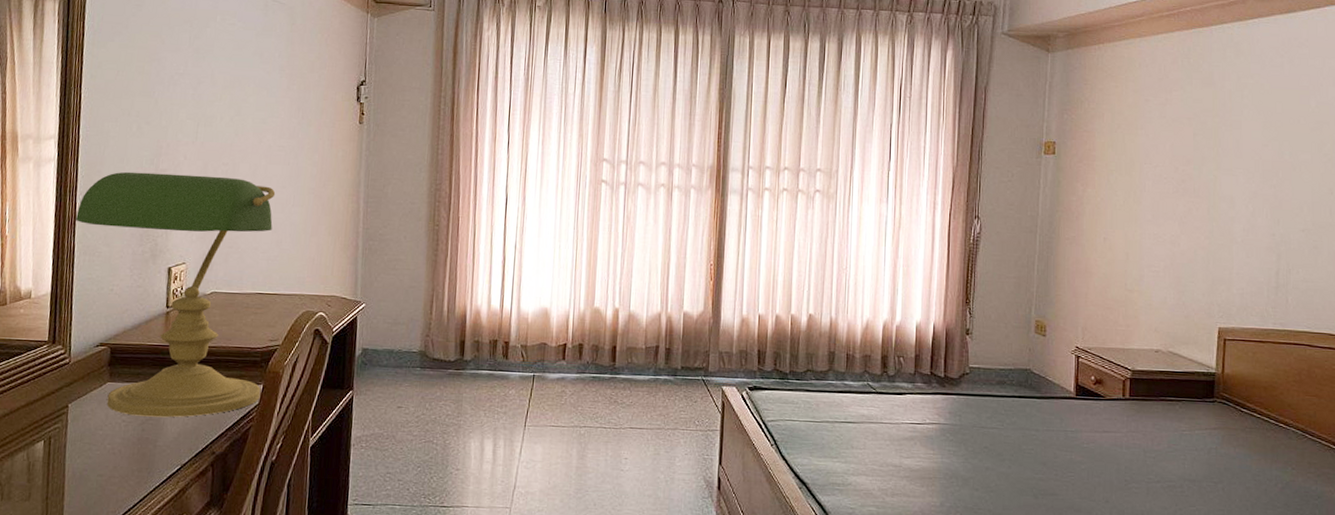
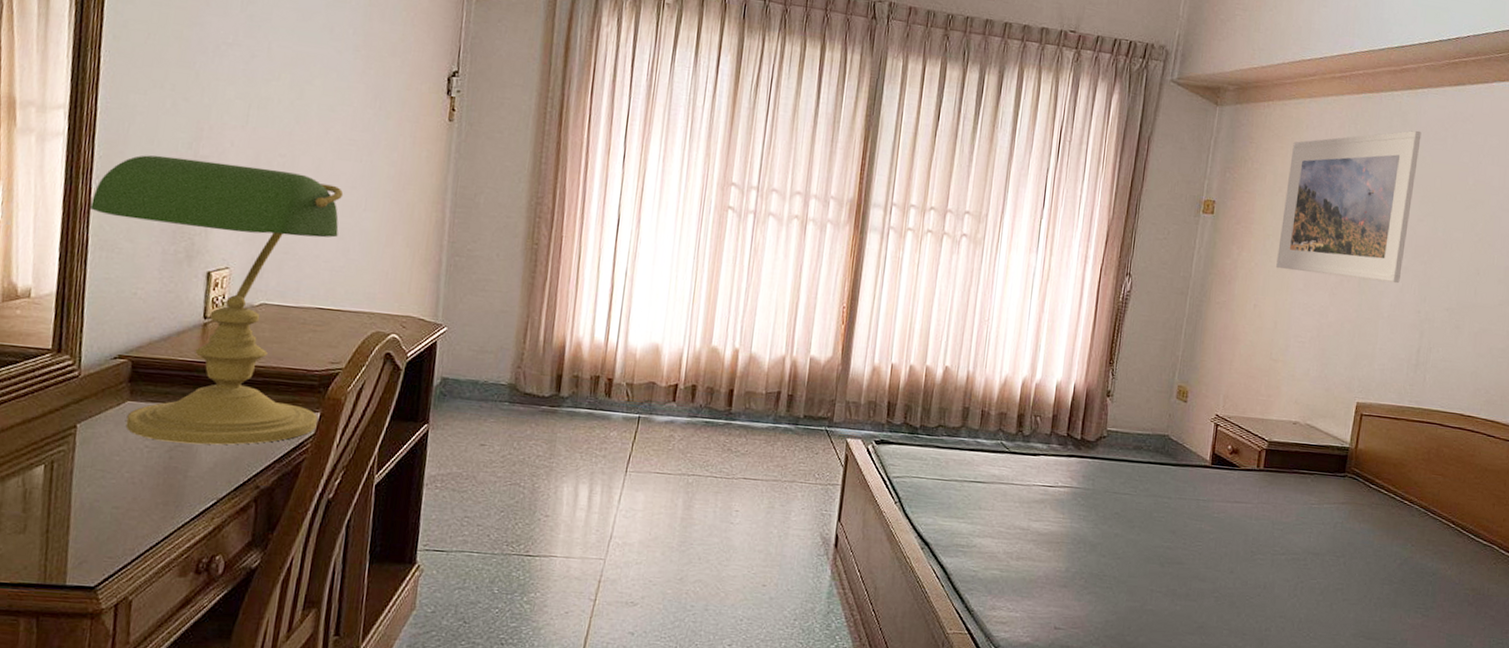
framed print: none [1122,59,1257,209] -> present [1276,130,1422,284]

